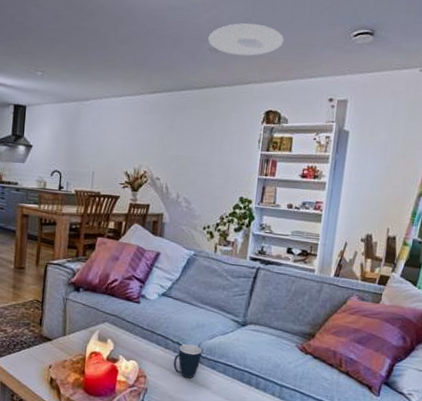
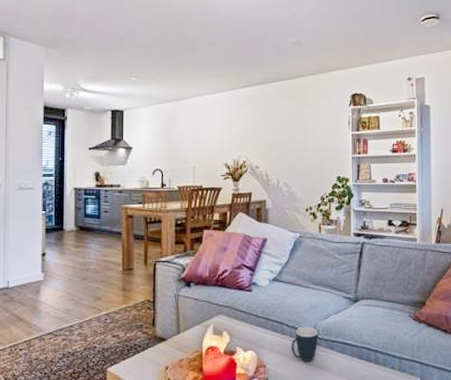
ceiling light: present [208,23,284,56] -> none [291,17,360,47]

